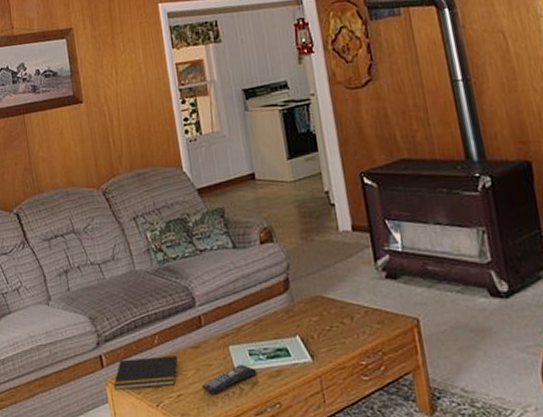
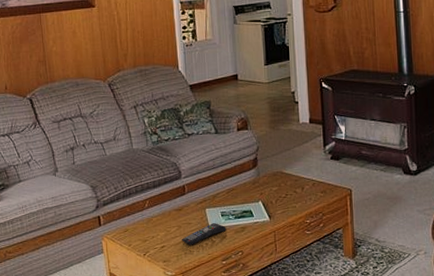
notepad: present [114,356,178,390] -> none [109,216,164,243]

